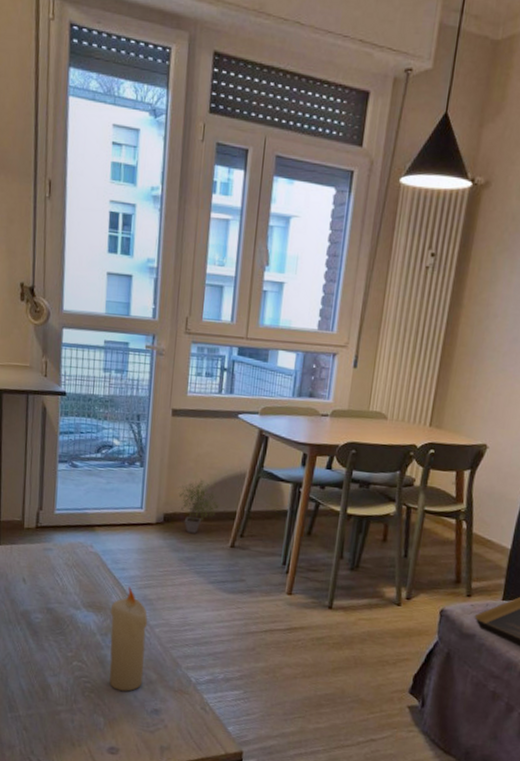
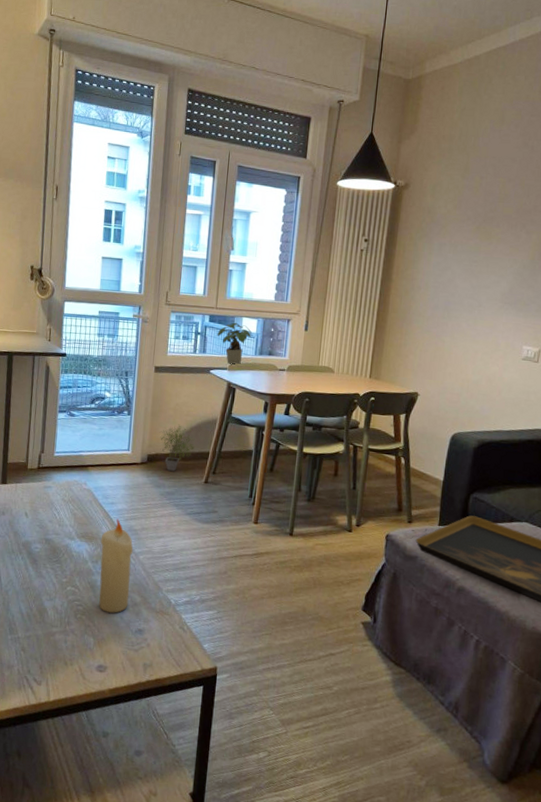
potted plant: none [247,356,290,408] -> present [217,322,252,365]

